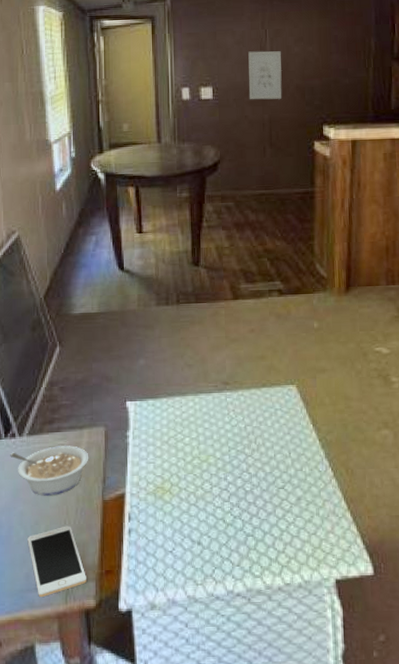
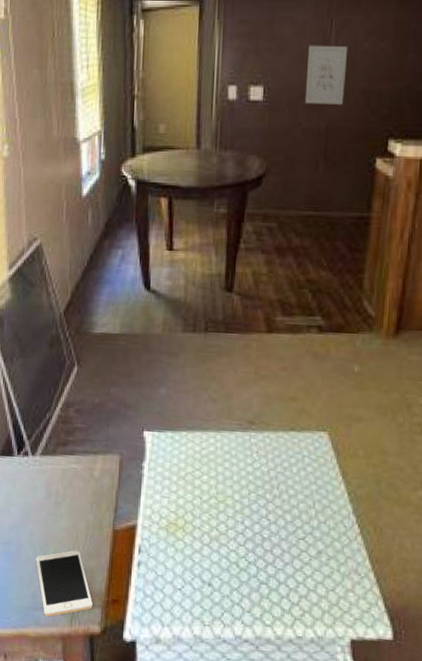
legume: present [10,445,89,496] -> none [22,469,102,519]

